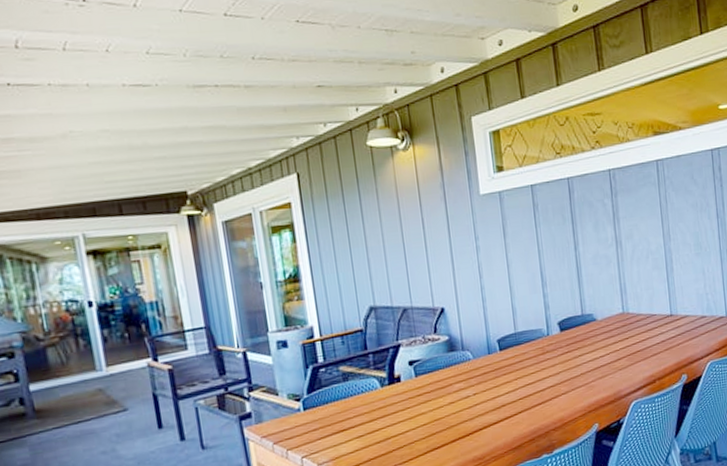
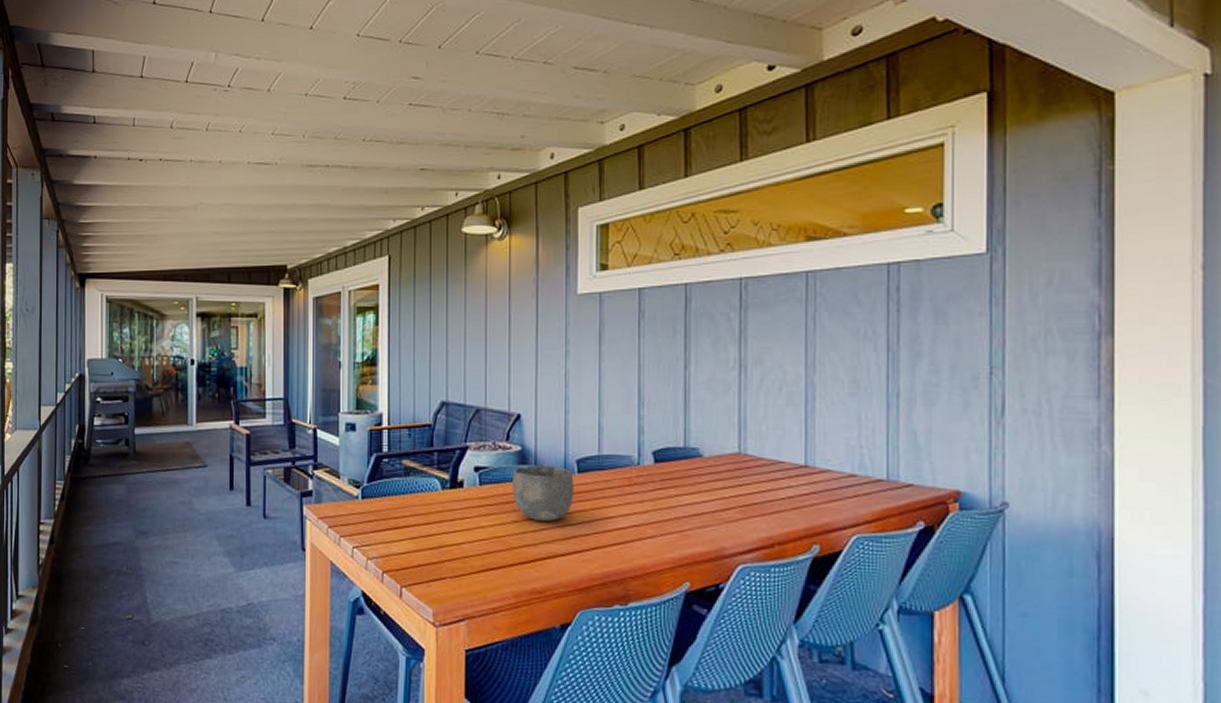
bowl: none [443,348,499,399] -> present [512,465,574,521]

